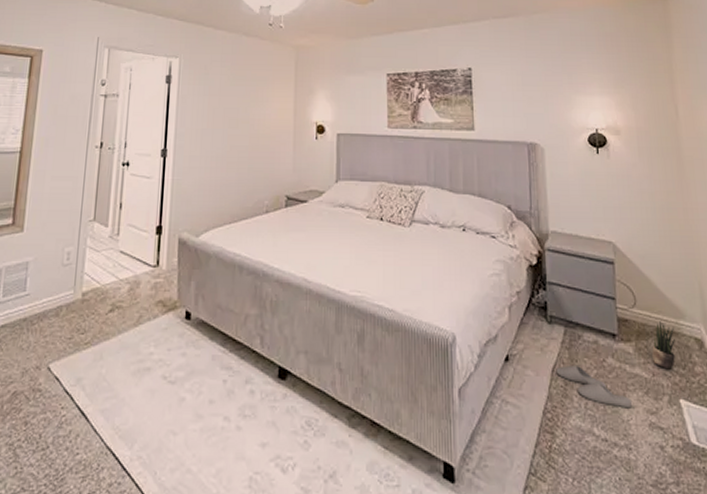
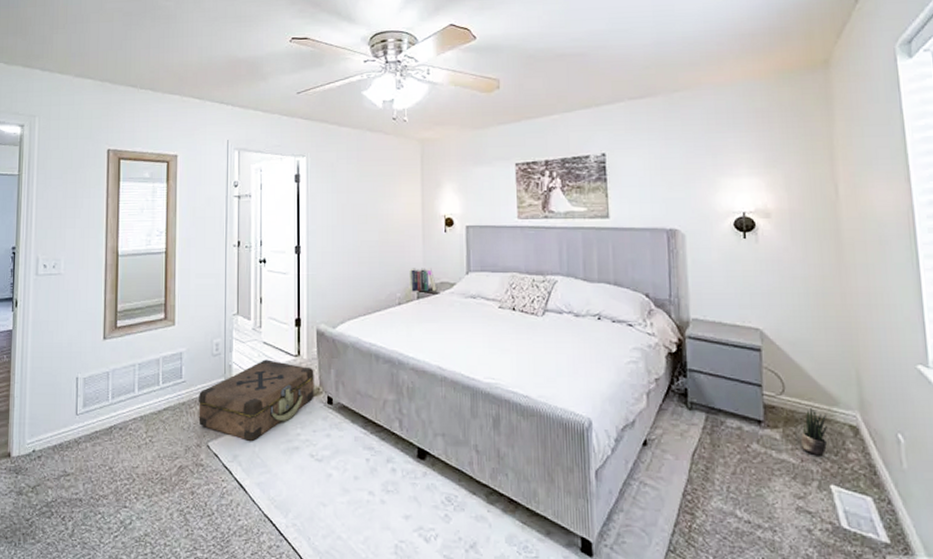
suitcase: none [40,270,173,361] -> present [199,359,314,441]
books: none [278,175,305,200] -> present [409,268,436,292]
slippers: present [556,366,633,409] -> none [696,451,779,493]

